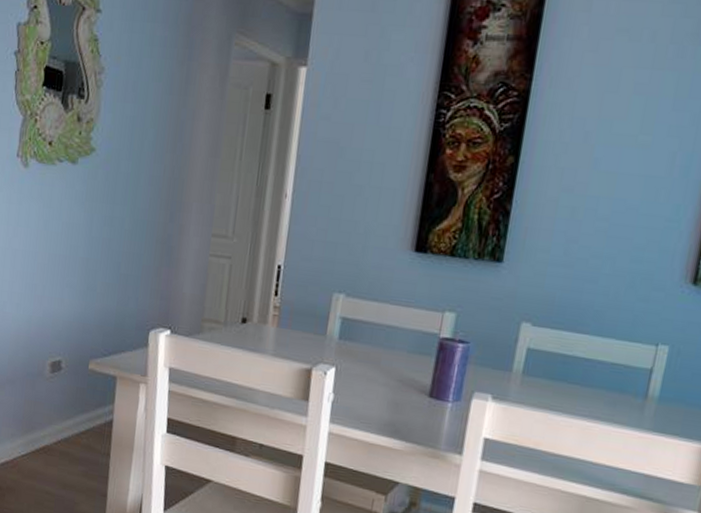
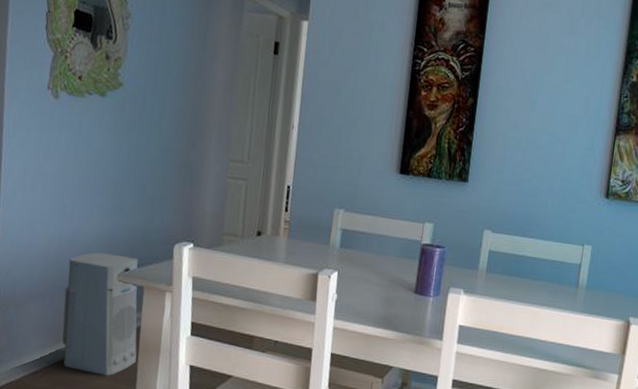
air purifier: none [32,337,111,472] -> present [62,252,138,376]

